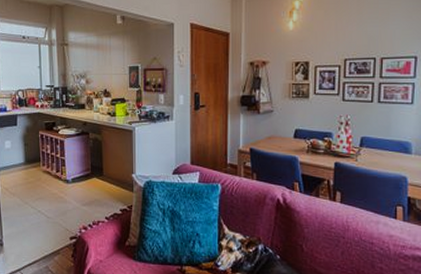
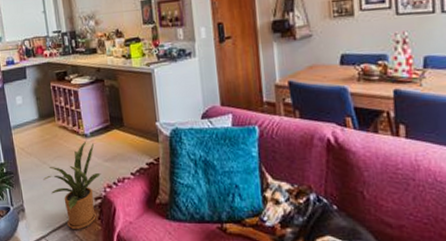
house plant: none [23,187,79,266] -> present [43,142,102,230]

